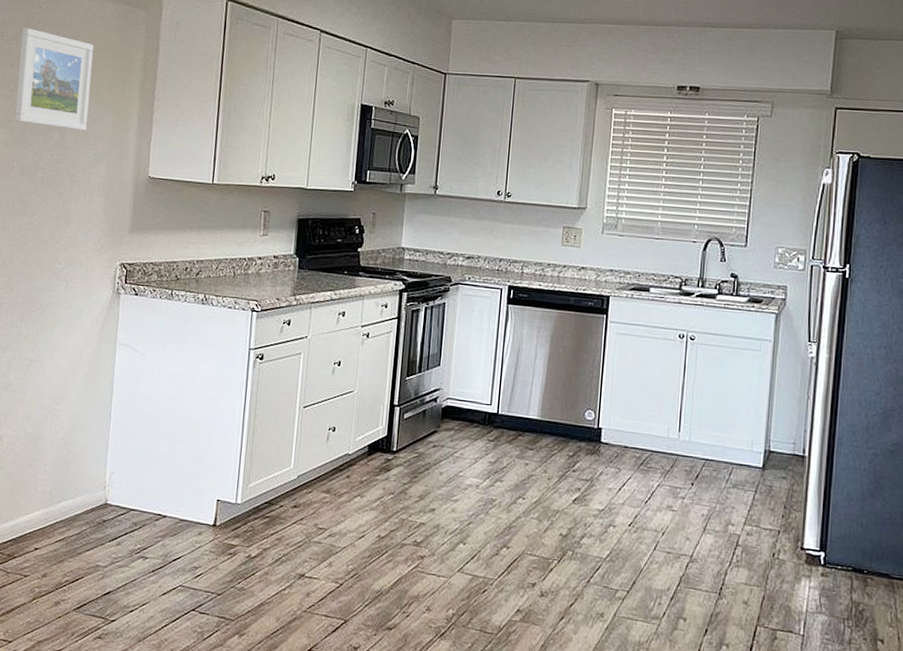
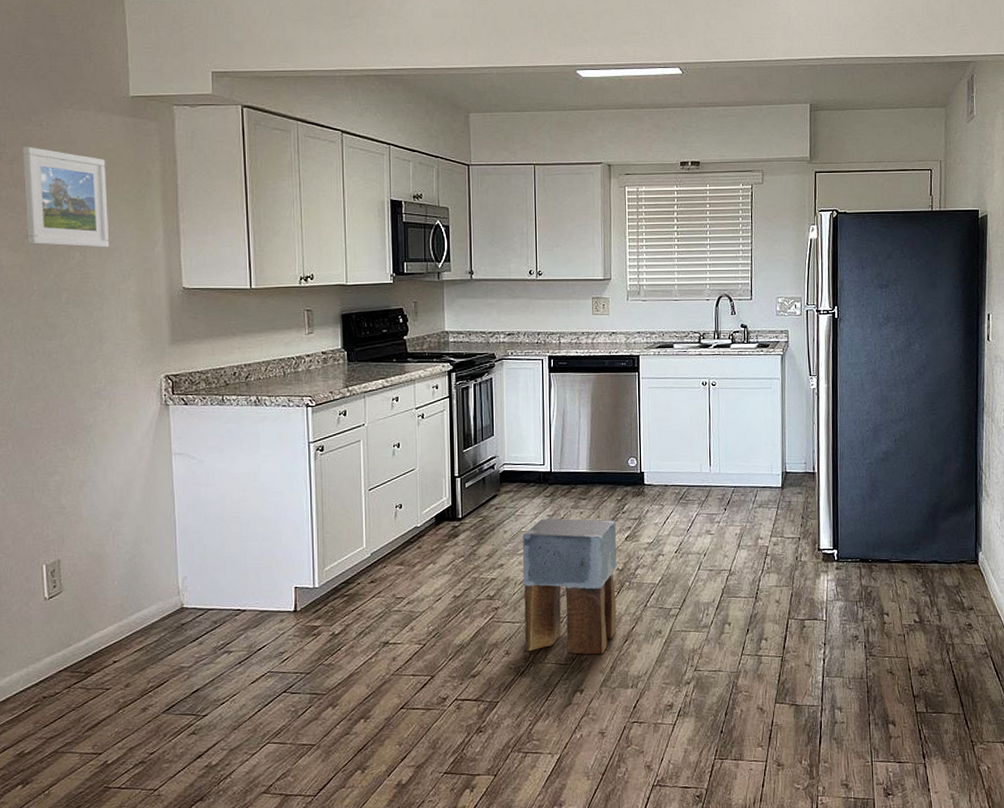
stool: none [448,464,564,630] -> present [522,518,617,655]

